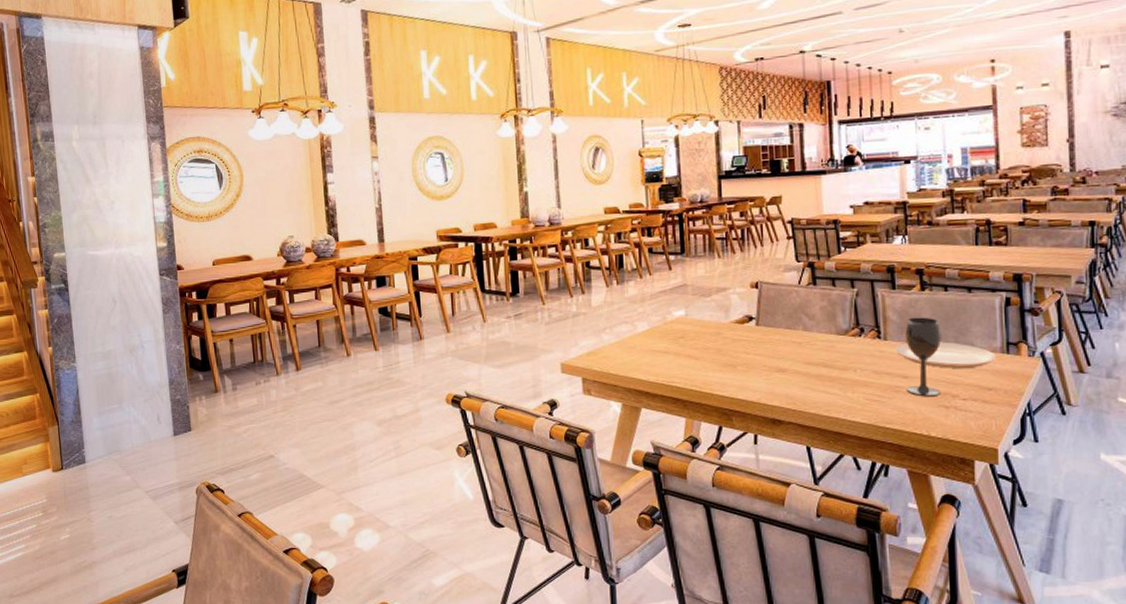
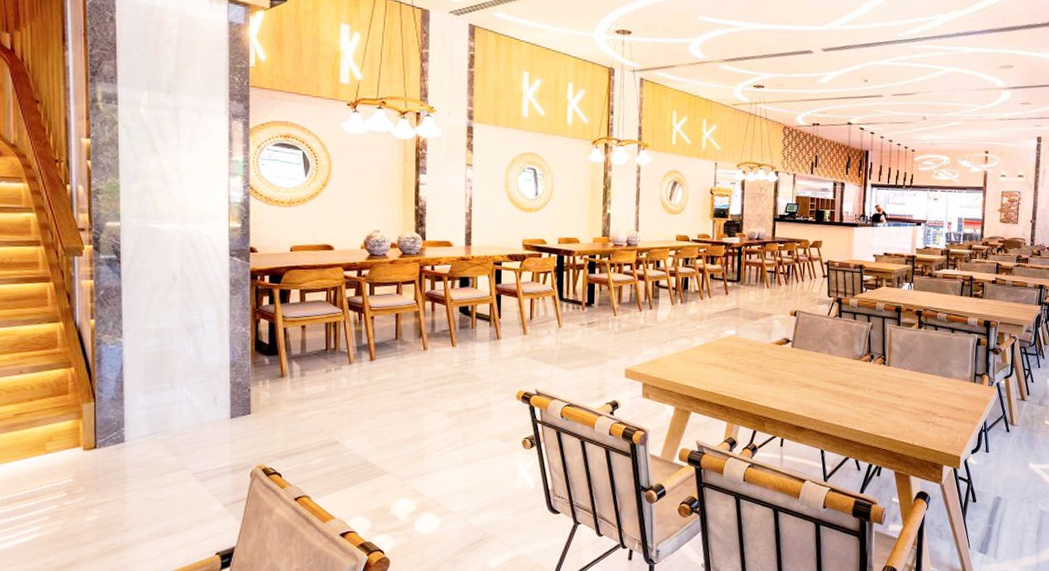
plate: present [895,341,997,368] -> none [895,369,967,392]
wine glass: present [905,317,942,397] -> none [900,349,930,414]

